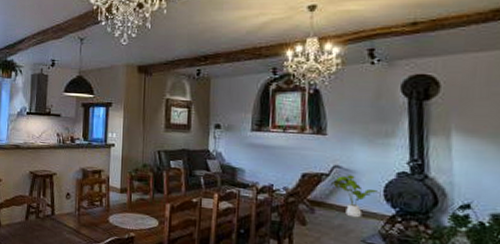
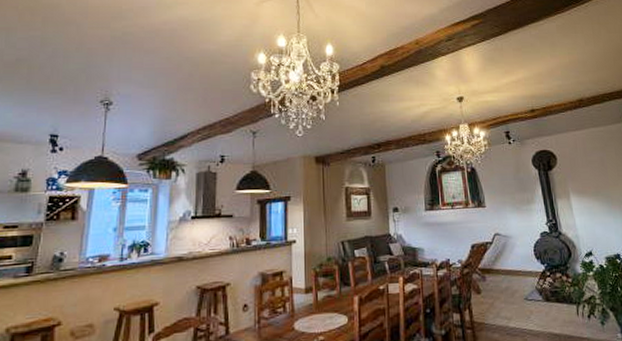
house plant: present [331,175,381,218] -> none [495,240,532,279]

